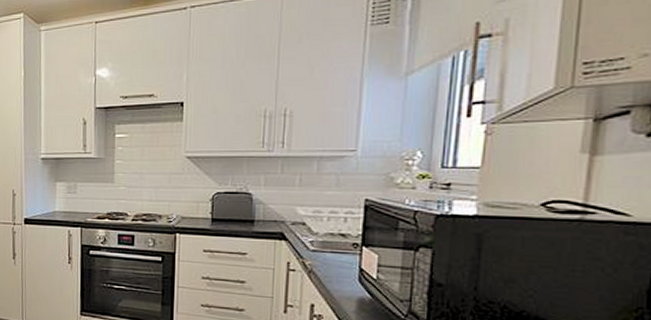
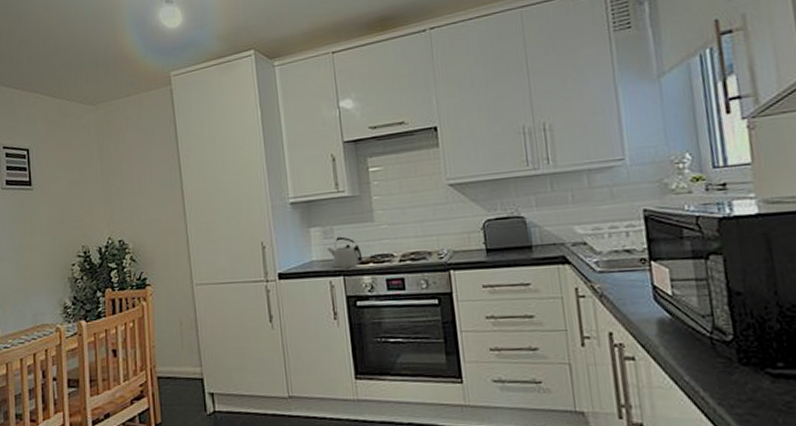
kettle: none [69,193,100,222] -> present [326,236,363,269]

